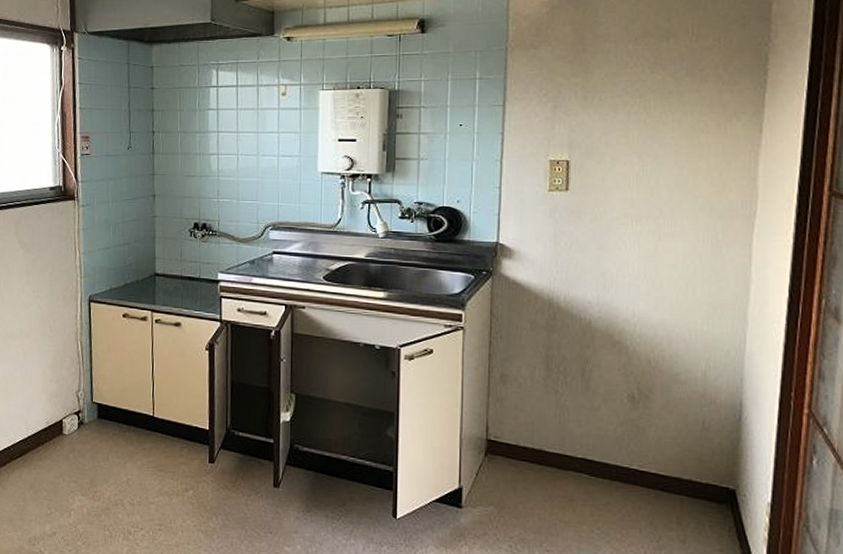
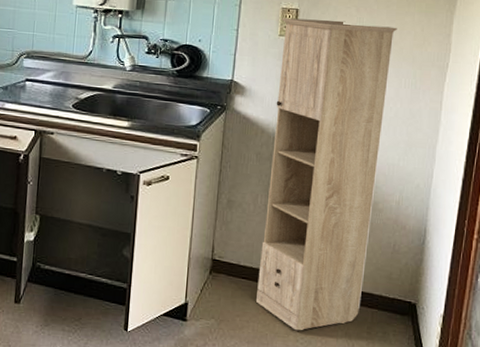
storage cabinet: none [541,170,689,520] -> present [256,17,397,331]

